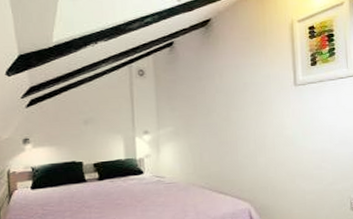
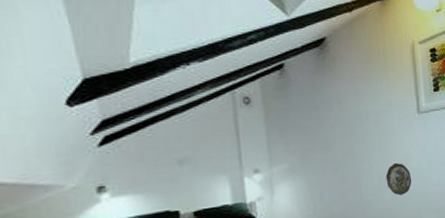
decorative plate: none [261,131,287,161] -> present [385,163,412,196]

